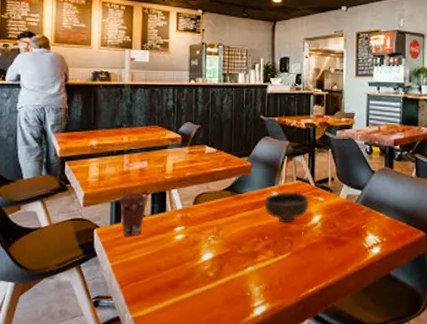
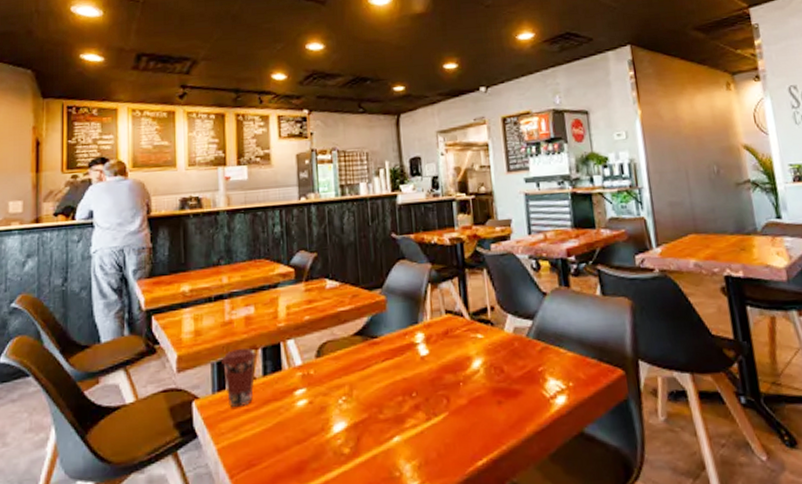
bowl: present [264,191,309,223] -> none [406,329,466,373]

